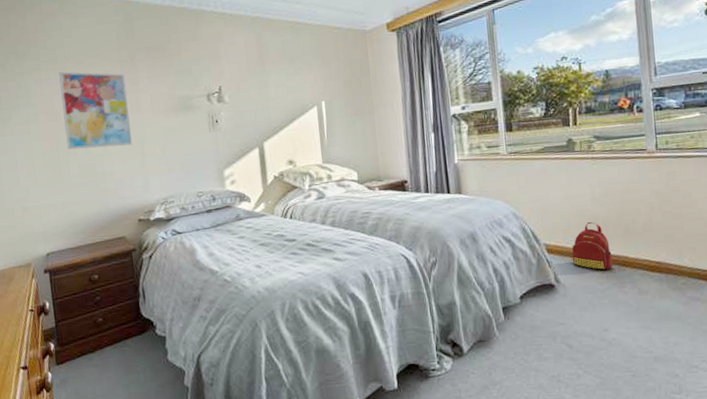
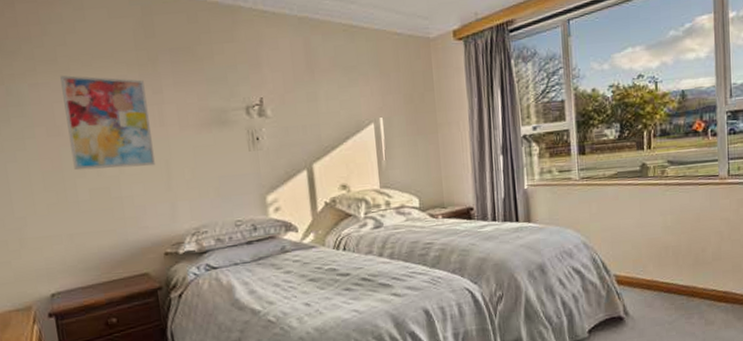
backpack: present [571,222,613,271] -> none [641,251,681,302]

